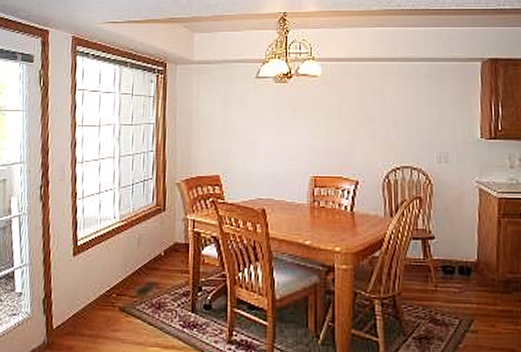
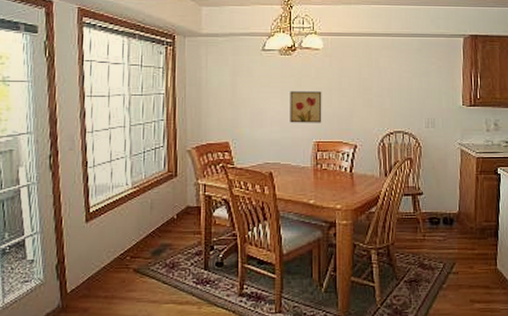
wall art: none [285,121,320,156] -> present [290,91,322,123]

